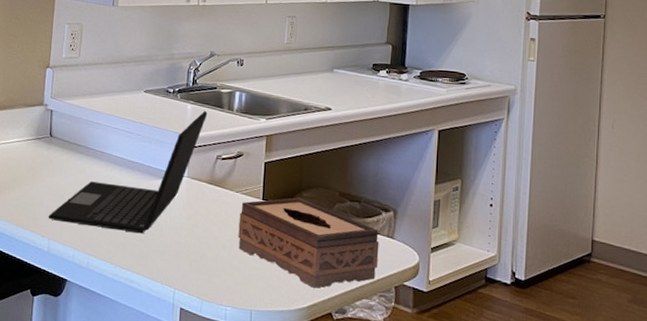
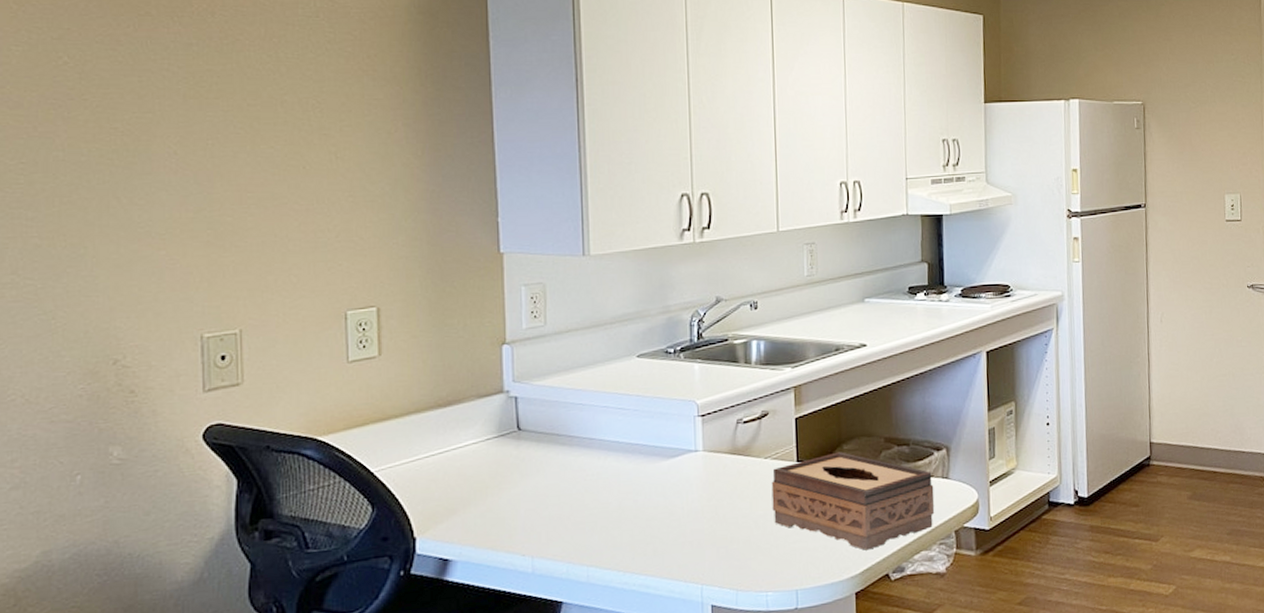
laptop: present [48,111,208,234] -> none [527,369,721,534]

